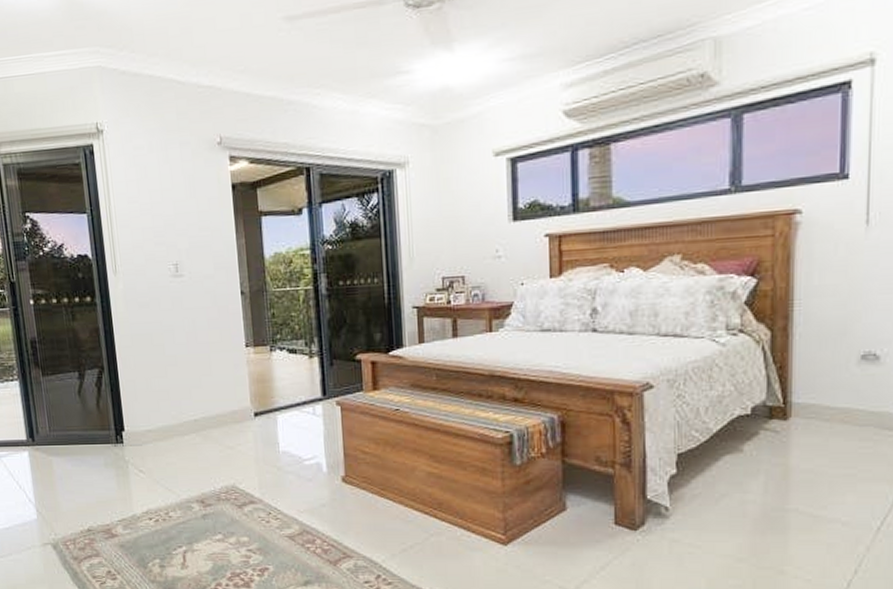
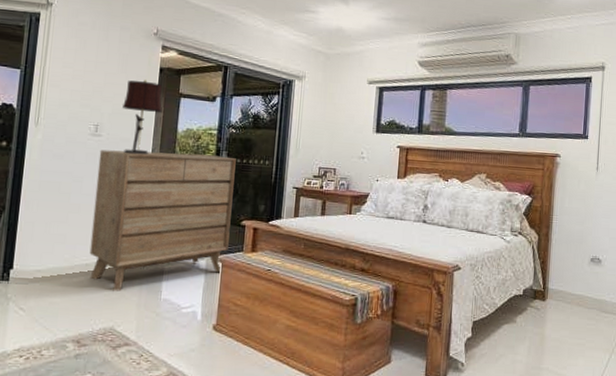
dresser: none [185,280,345,447] -> present [89,149,236,292]
table lamp: none [199,201,243,293] -> present [123,79,162,155]

